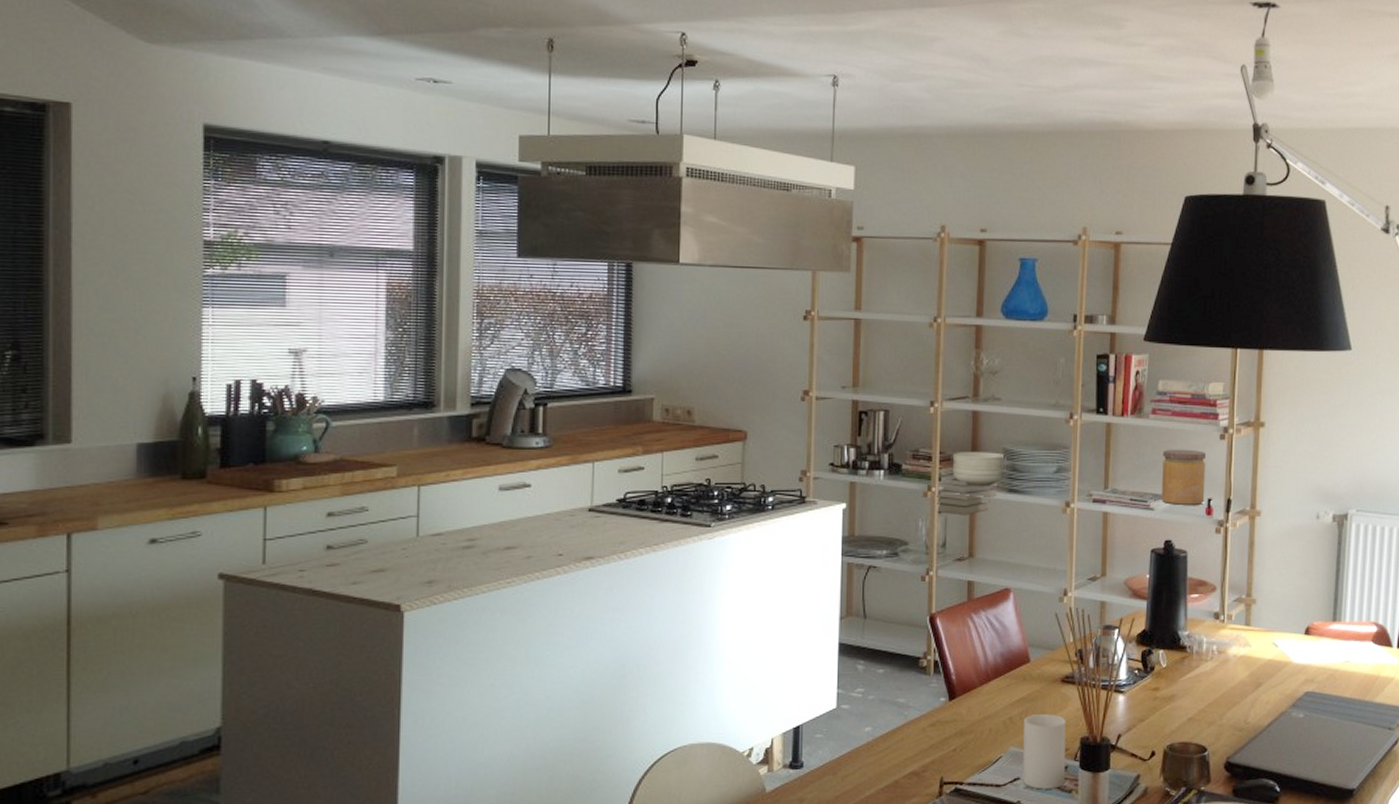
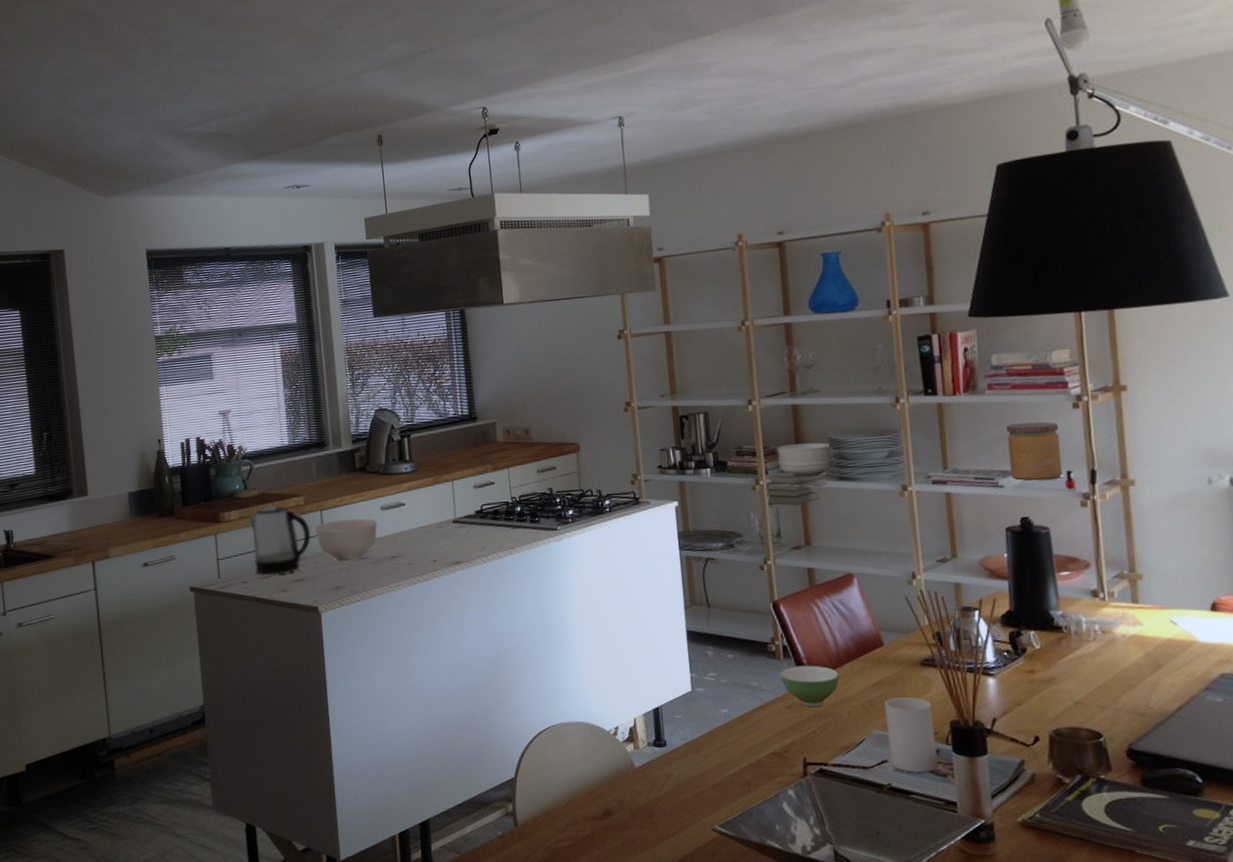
kettle: none [316,475,402,563] -> present [248,505,312,576]
bowl: none [407,498,492,548] -> present [314,518,378,560]
bowl: none [926,681,986,725] -> present [778,665,841,708]

